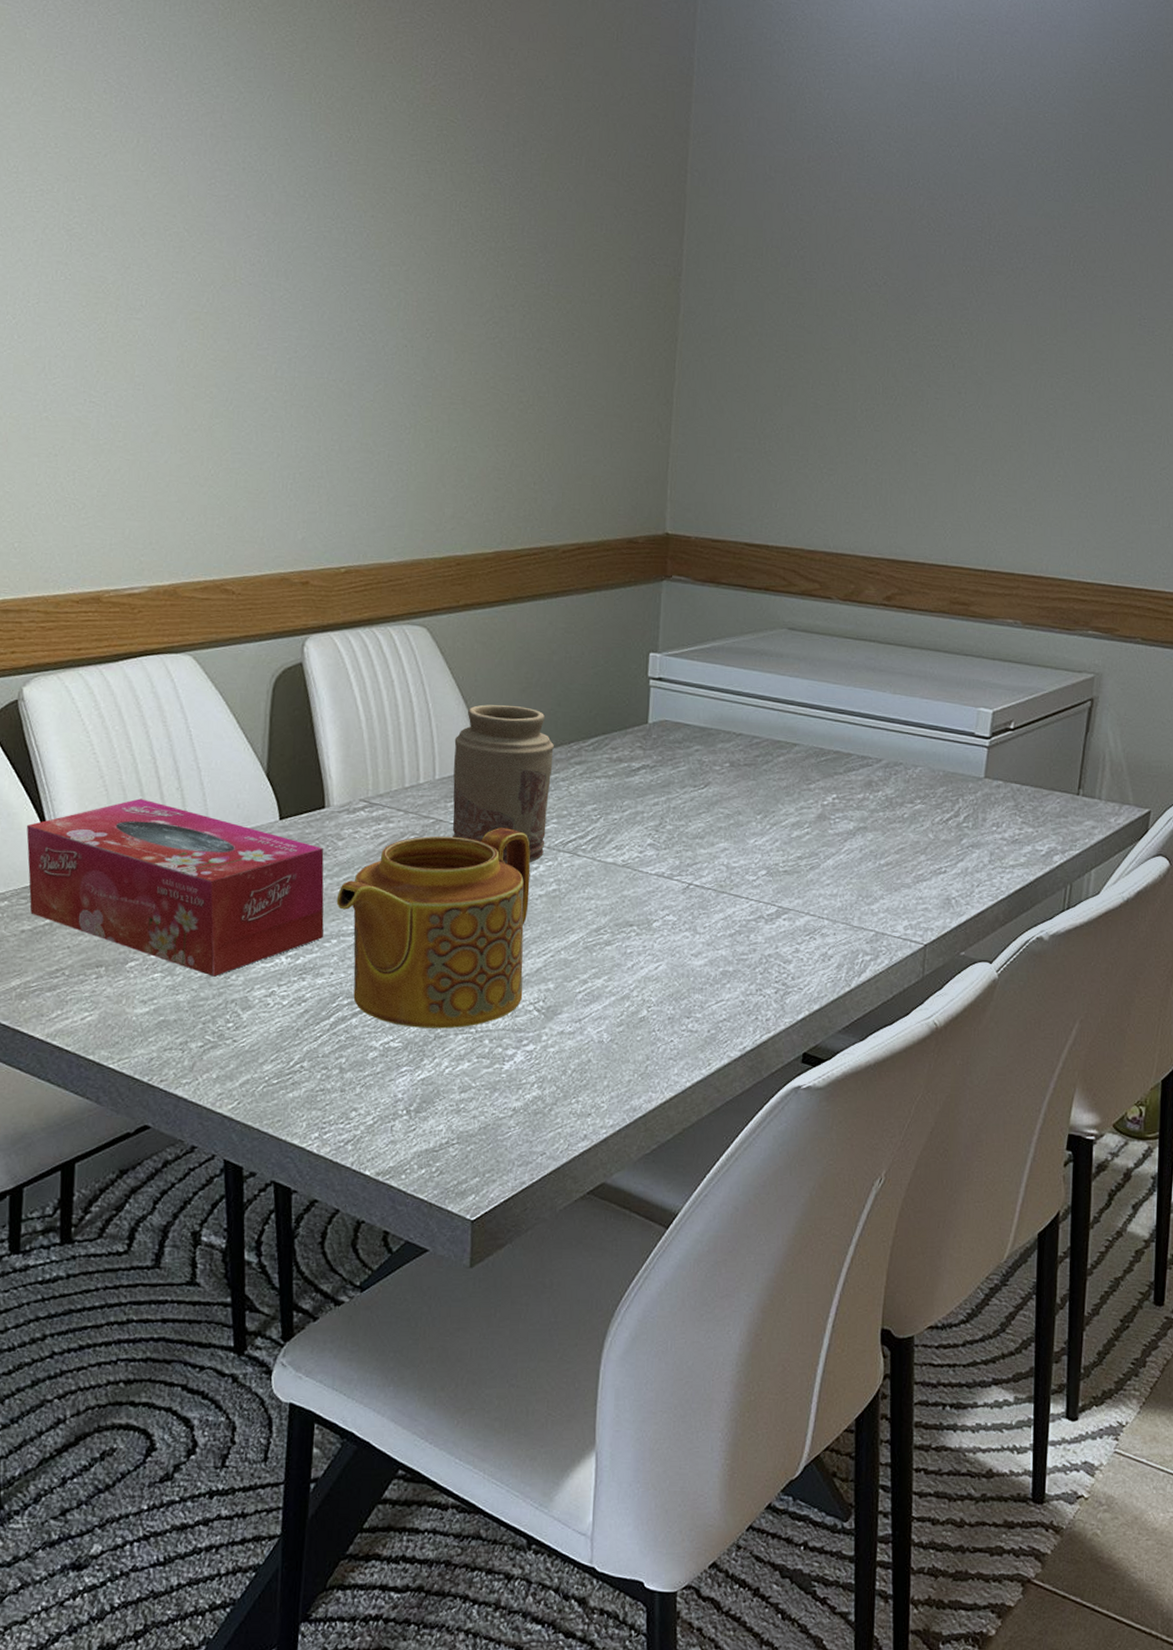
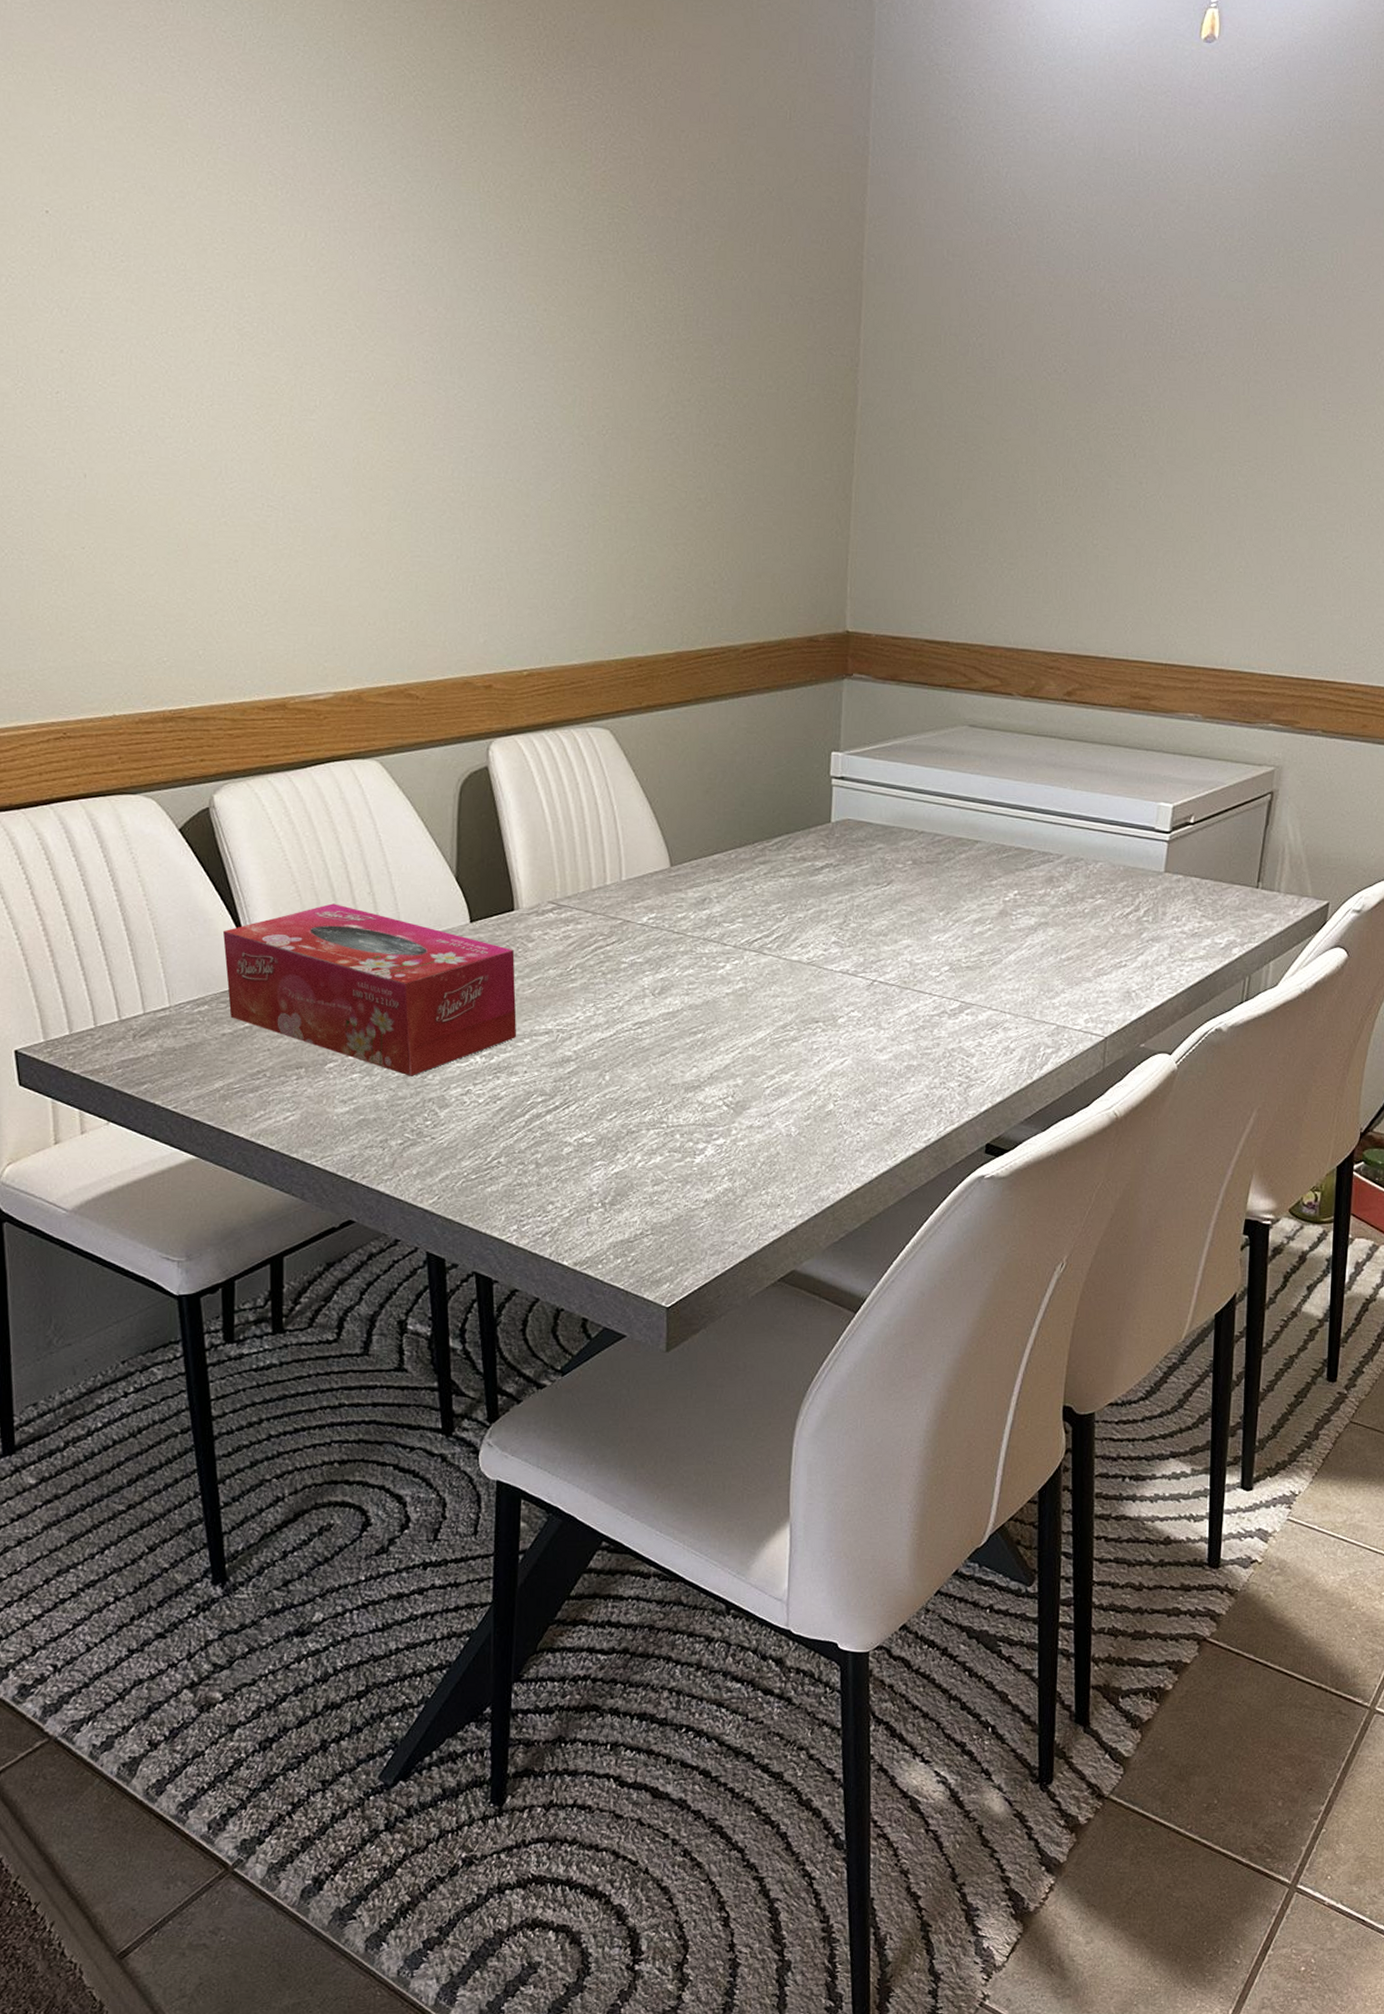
teapot: present [336,828,531,1029] -> none [528,927,717,1124]
vase: present [451,704,554,864] -> none [639,806,738,964]

